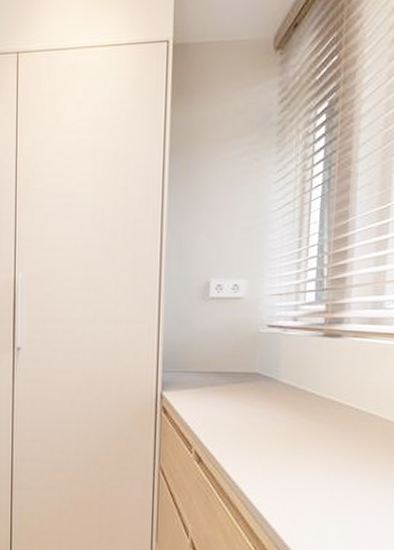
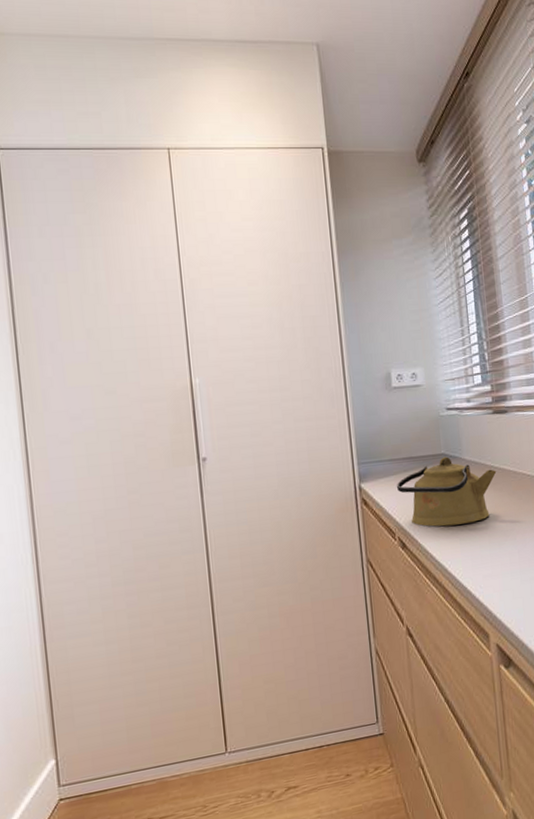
kettle: none [199,376,318,450] -> present [396,456,497,527]

